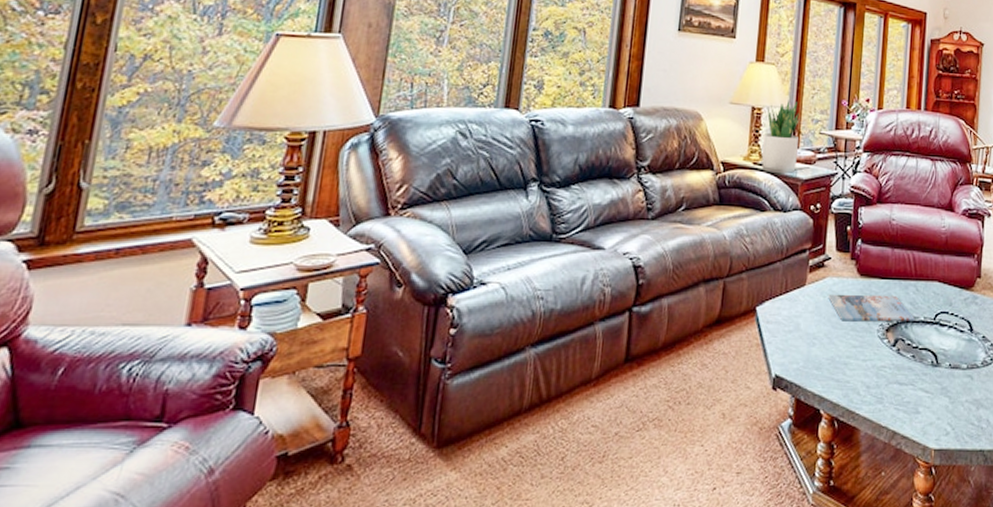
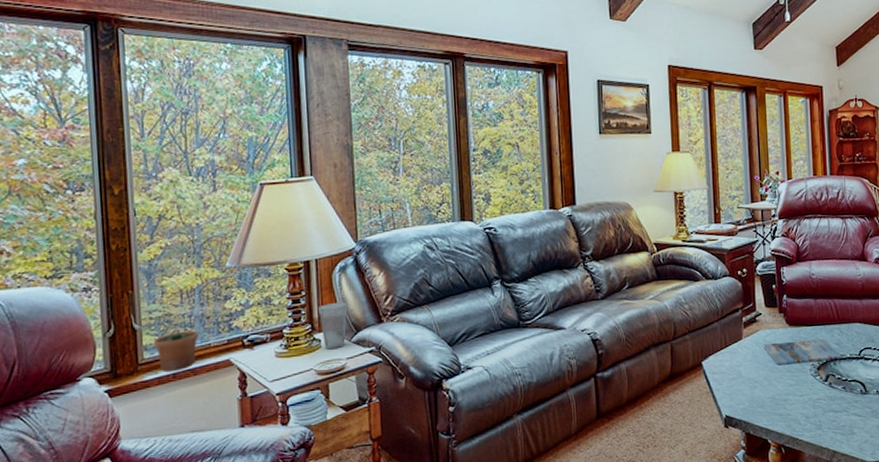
planter: none [99,197,161,247] -> present [153,330,200,373]
cup: none [312,184,352,242] -> present [319,301,348,350]
planter: present [761,100,801,174] -> none [687,182,721,248]

